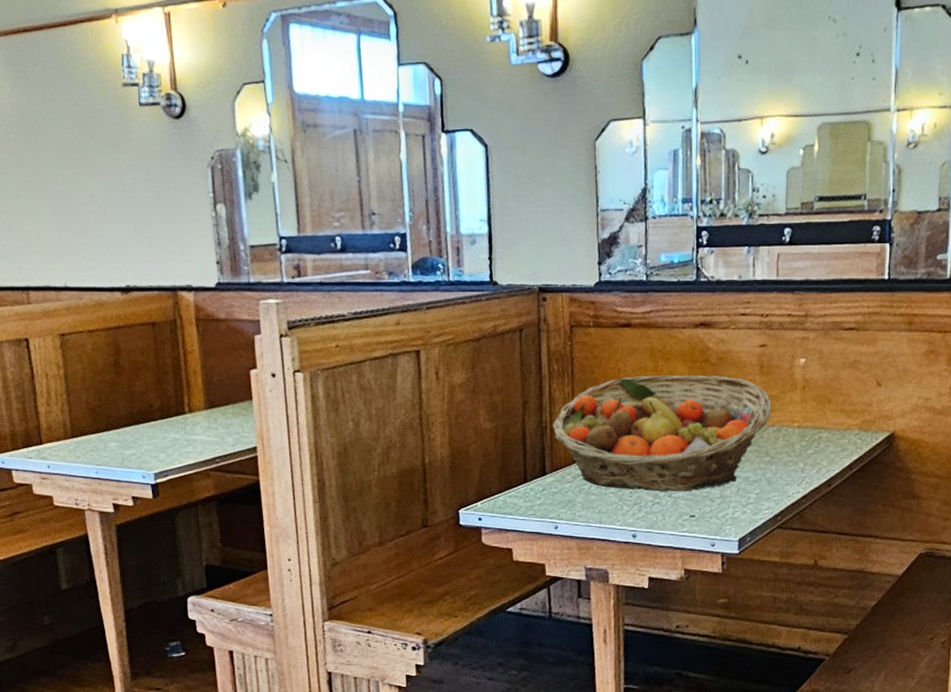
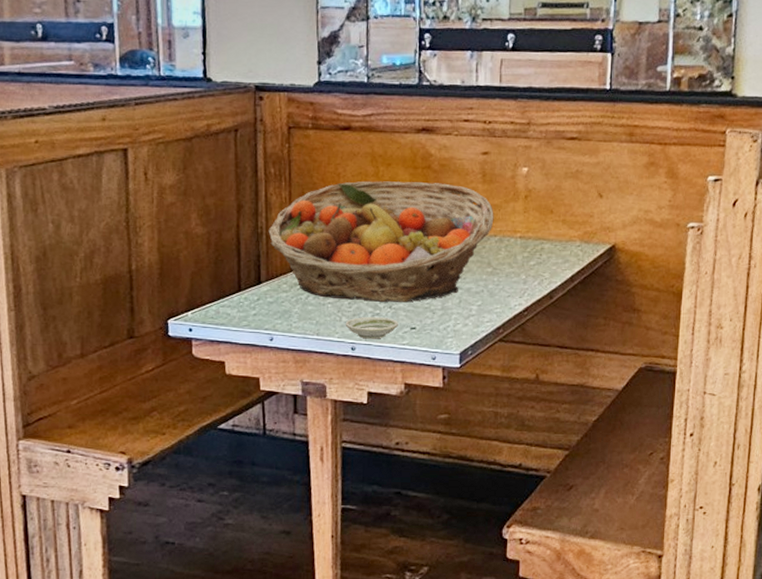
saucer: none [626,505,678,527] -> present [345,316,398,339]

